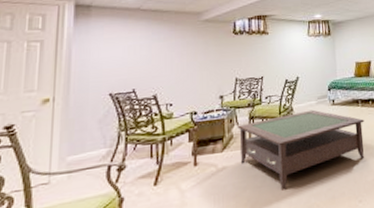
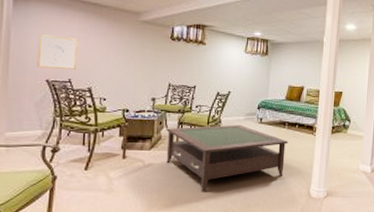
wall art: none [99,47,141,82] -> present [37,34,79,70]

